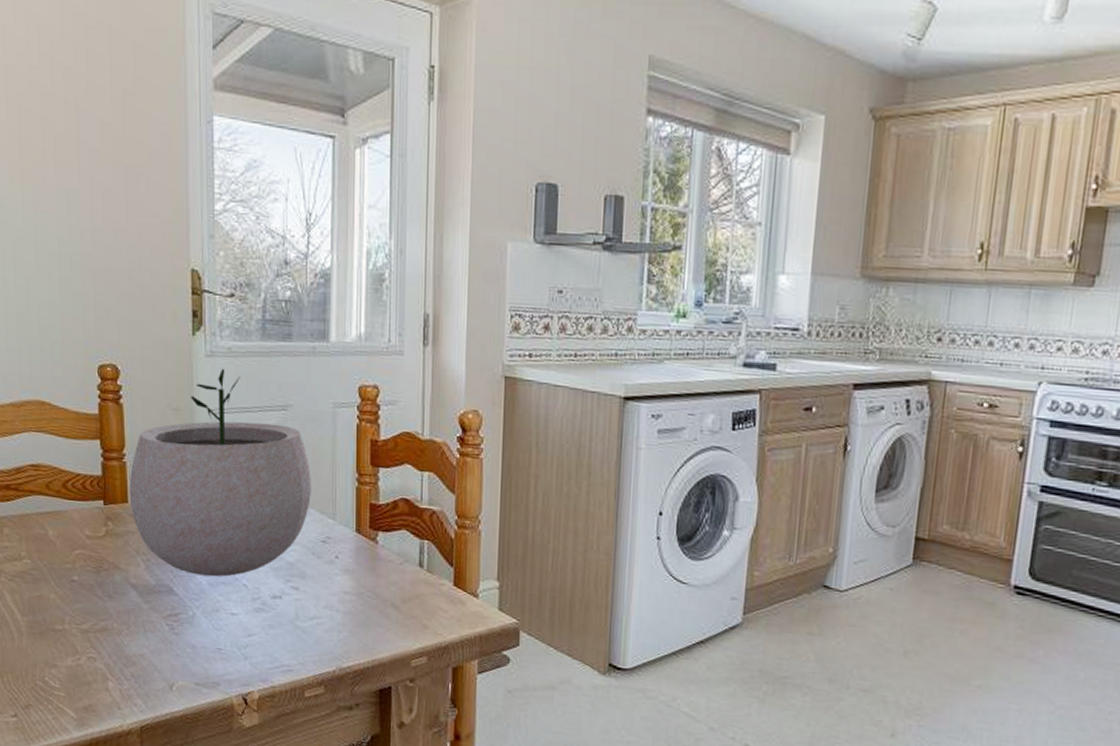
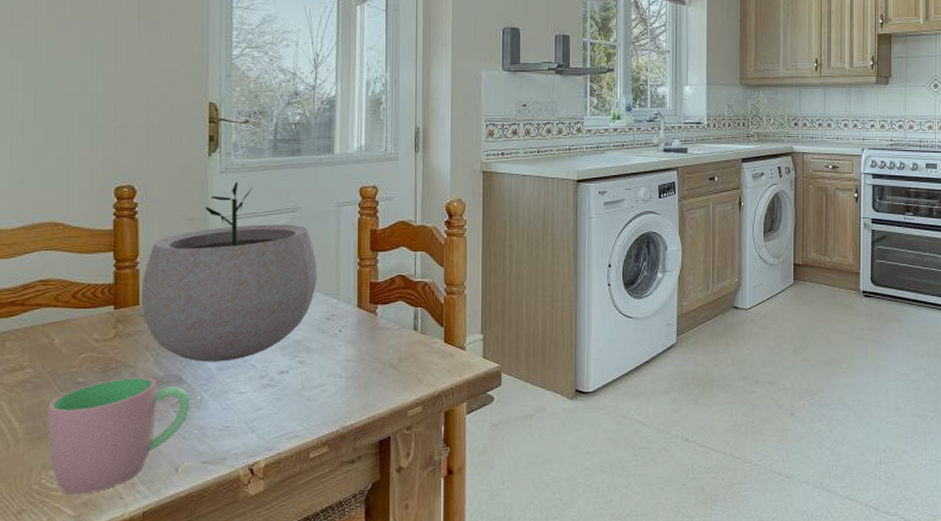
cup: none [47,580,182,699] -> present [48,377,190,495]

